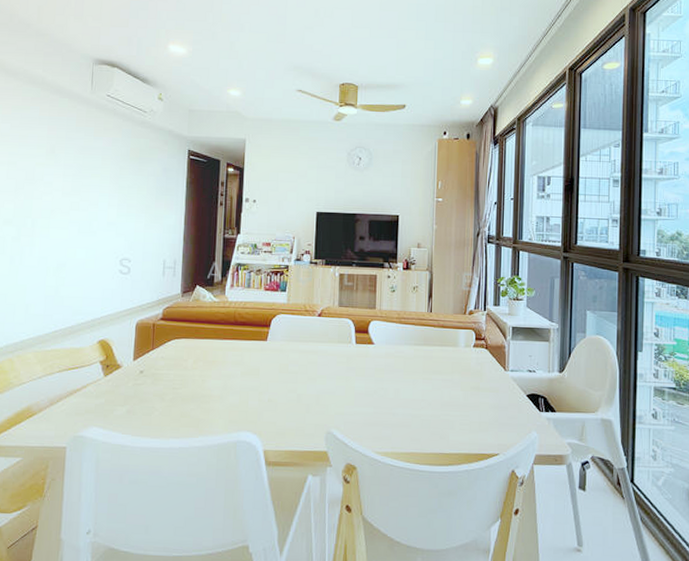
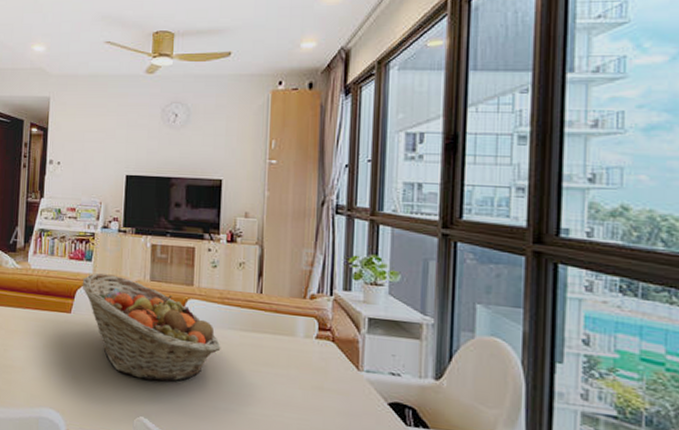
fruit basket: none [277,301,399,396] -> present [82,272,221,382]

